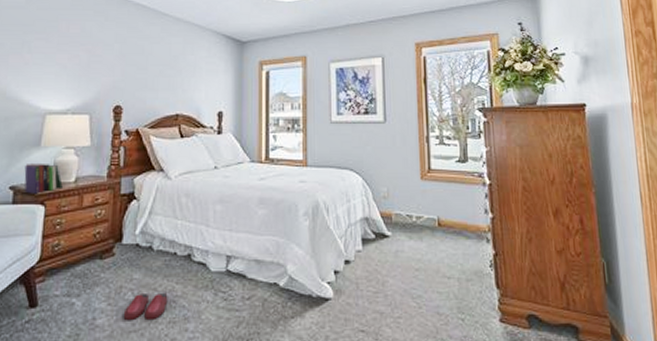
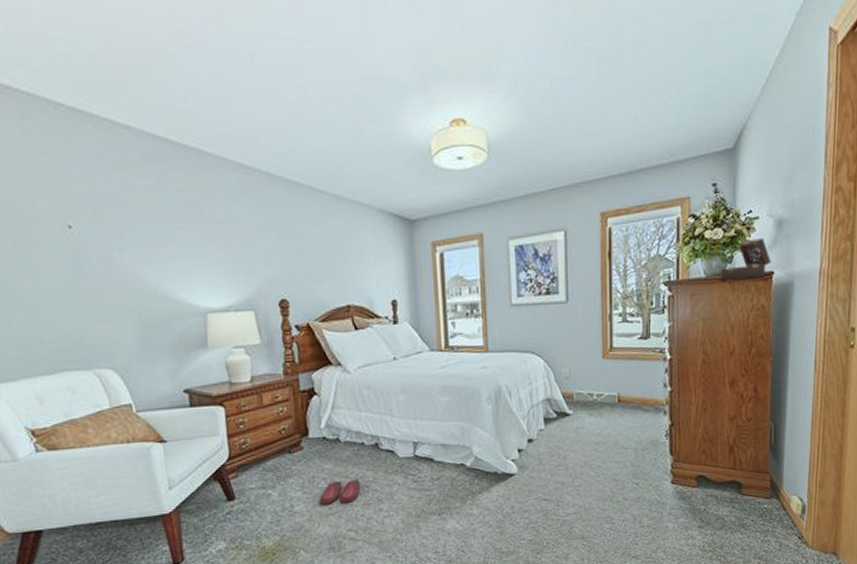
books: present [24,162,63,194] -> none [195,364,239,396]
jewelry box: none [534,73,582,111] -> present [721,238,772,281]

